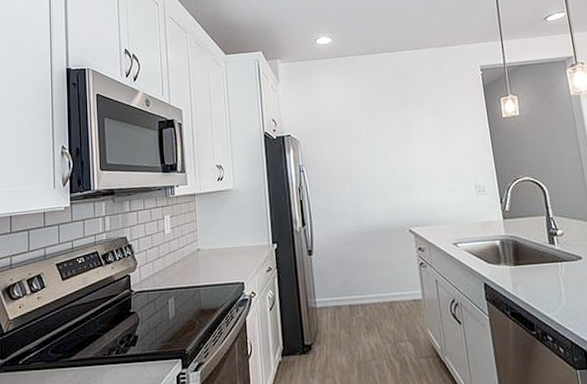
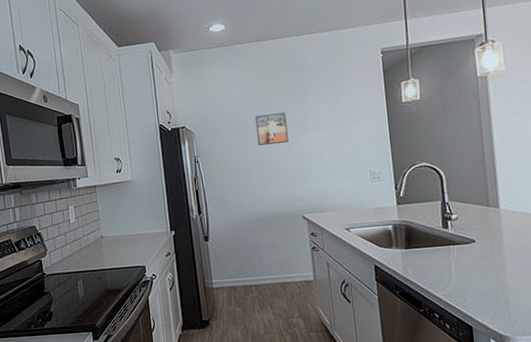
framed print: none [360,123,394,156] -> present [254,112,289,145]

